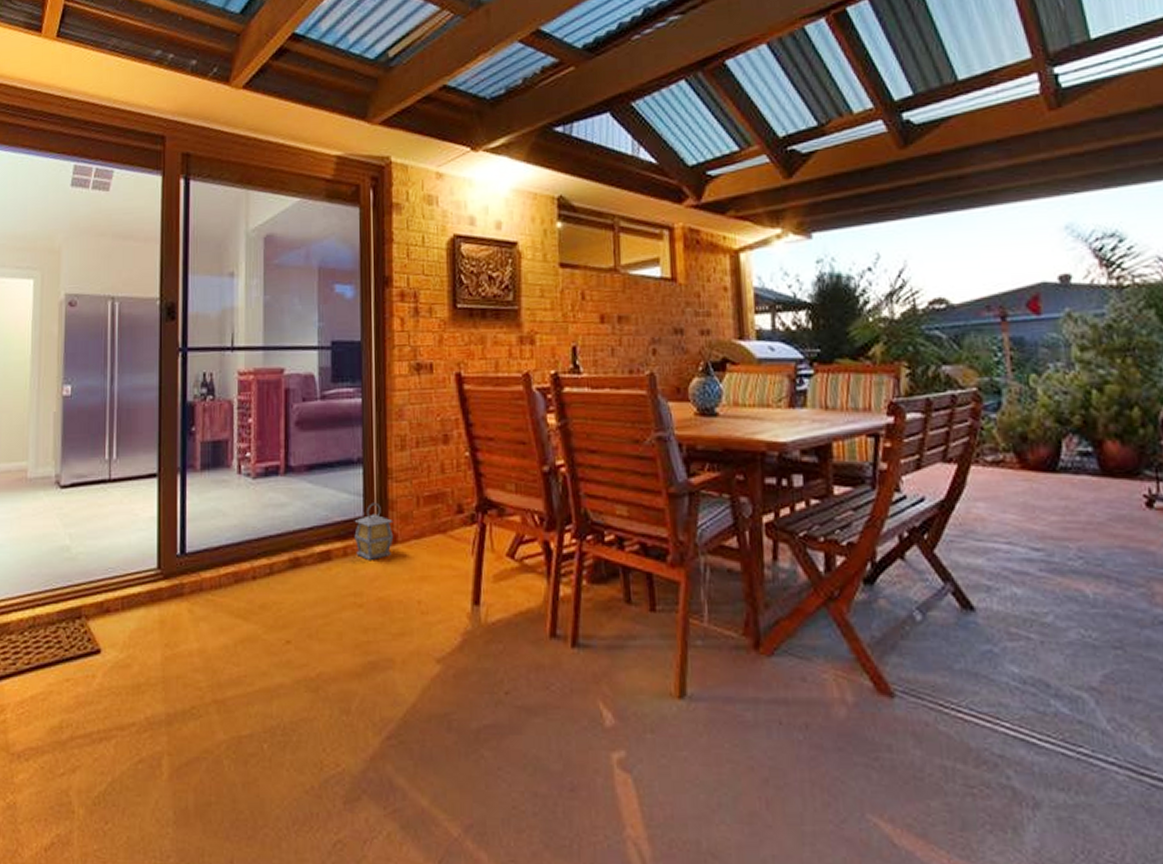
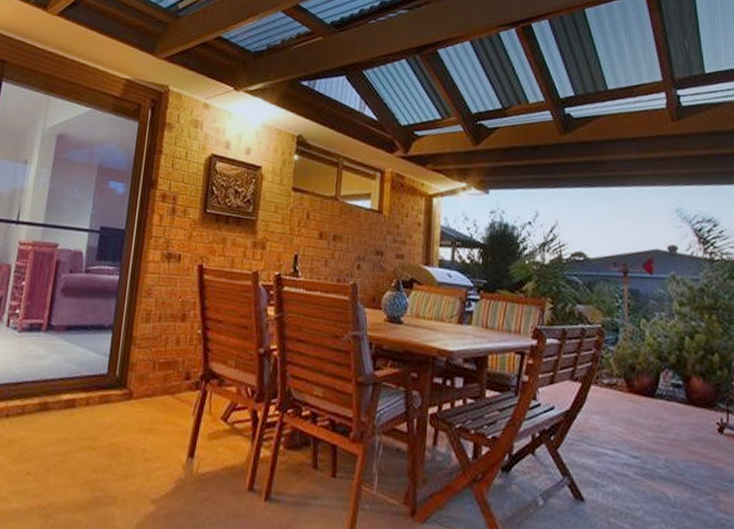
lantern: present [354,502,394,560] -> none [96,363,132,411]

